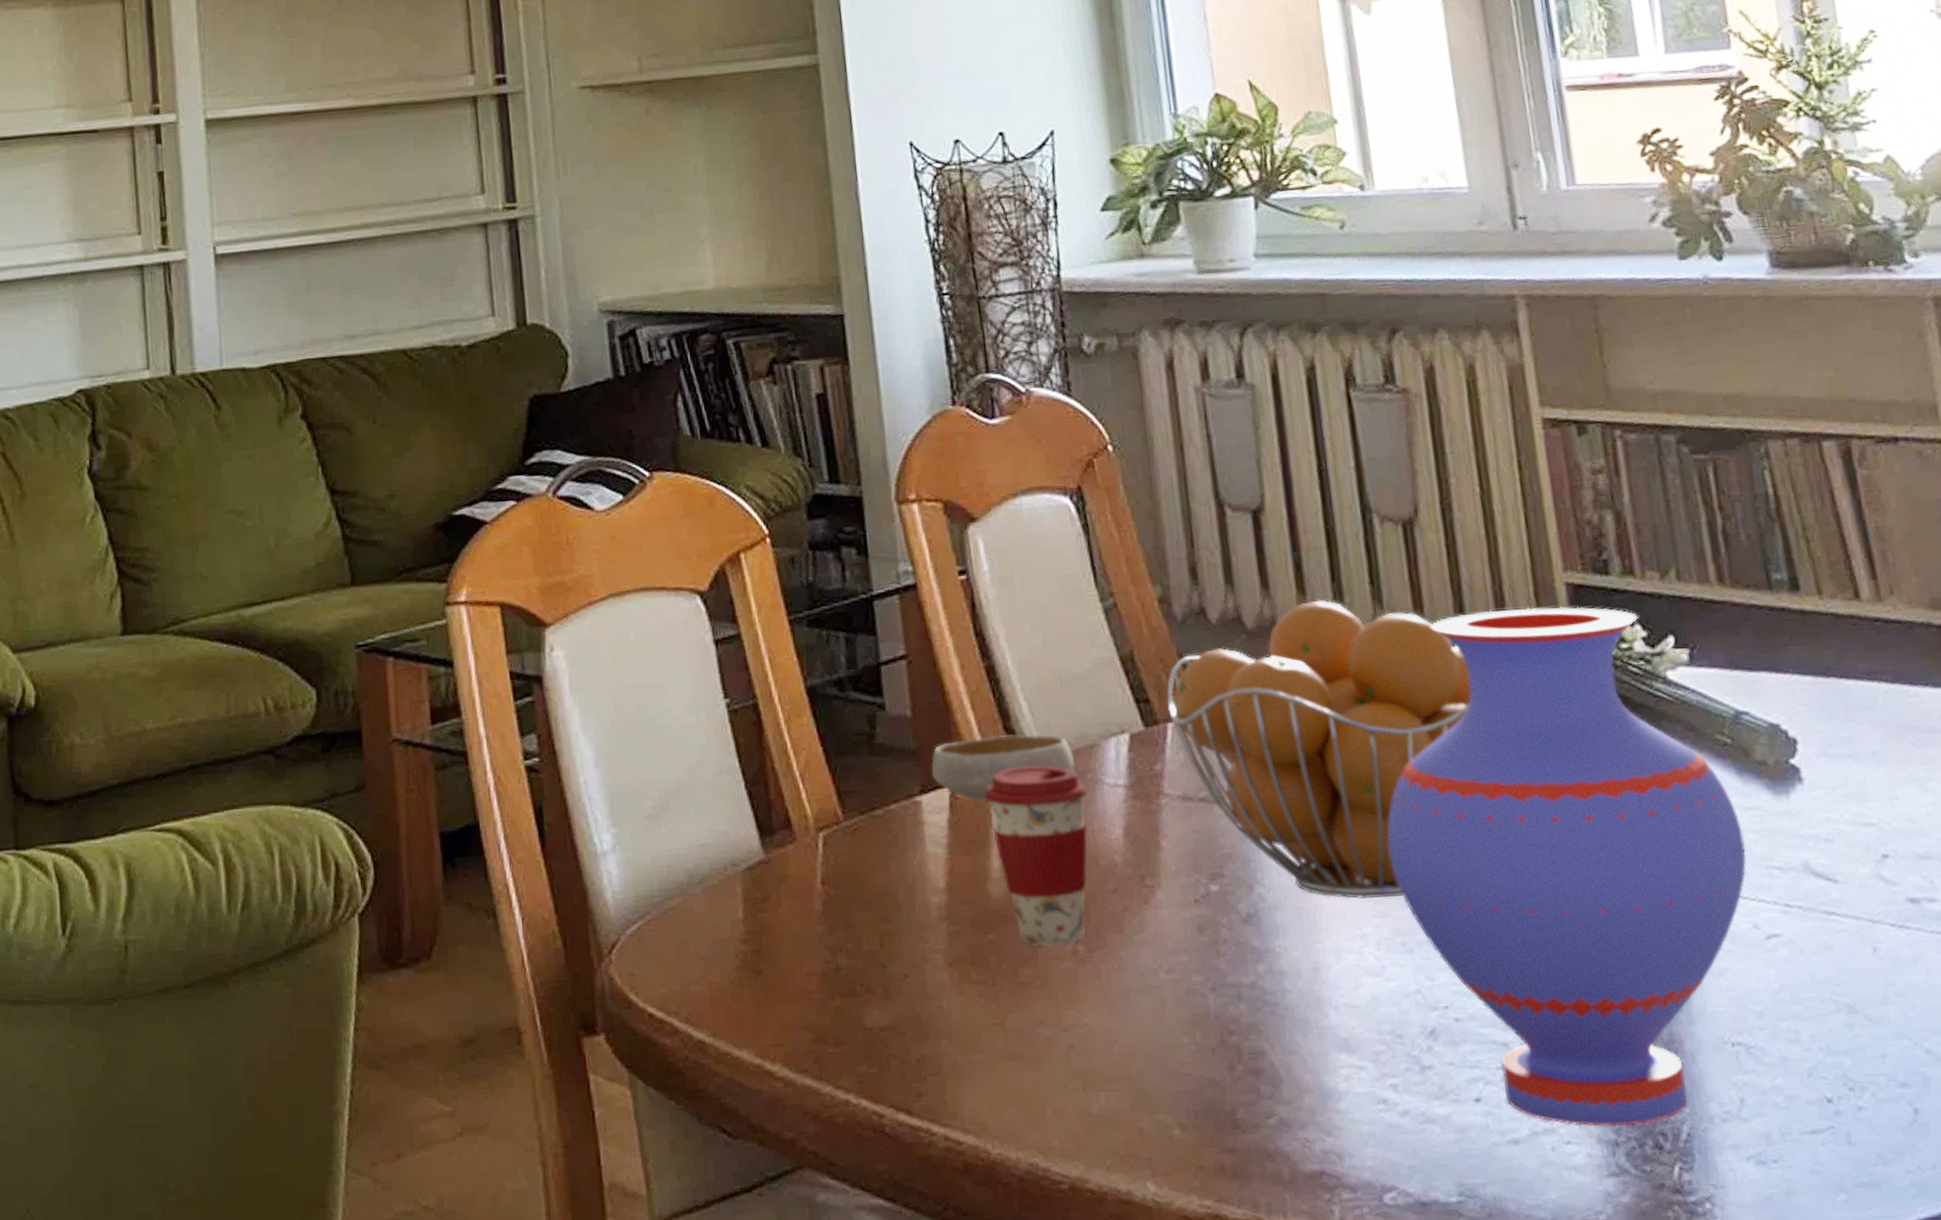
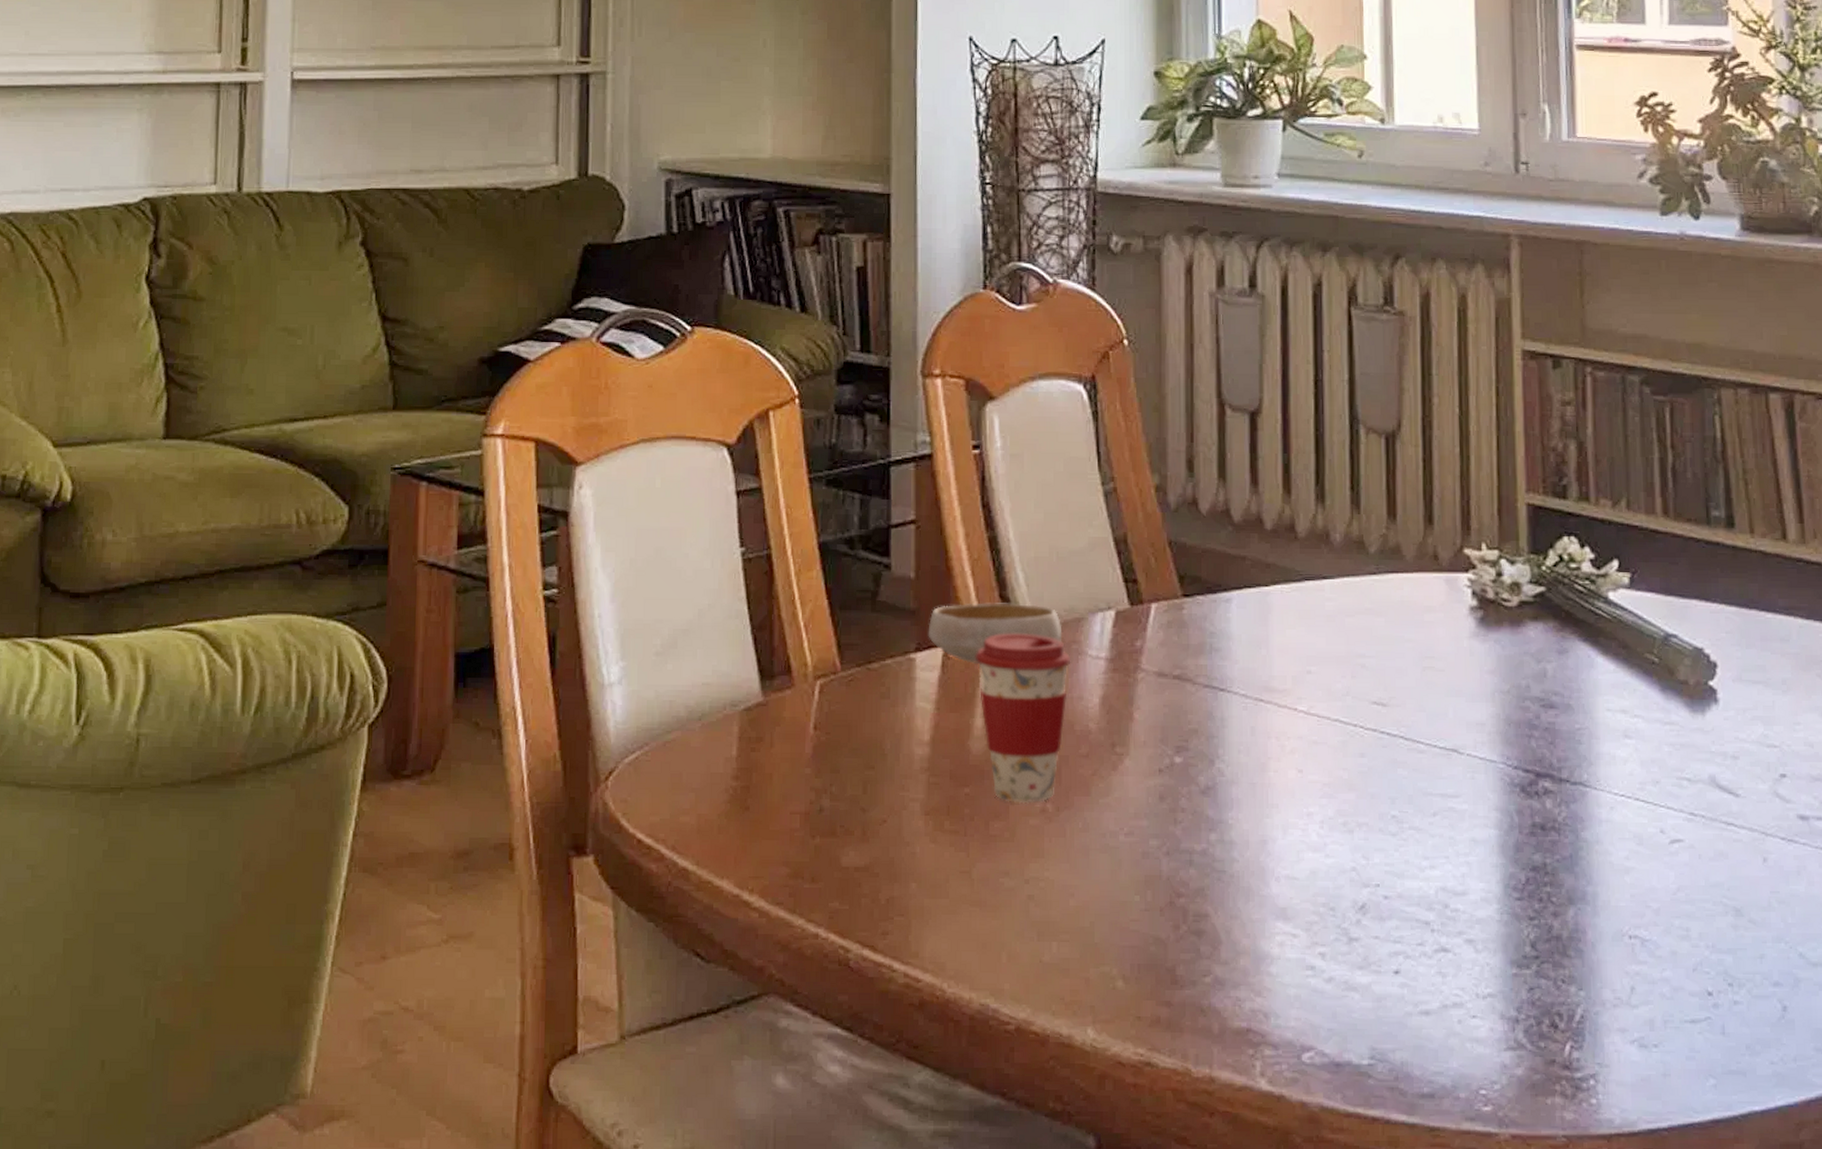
fruit basket: present [1166,599,1472,899] -> none [1152,500,1431,781]
vase: present [1387,606,1746,1127] -> none [1341,523,1662,1005]

